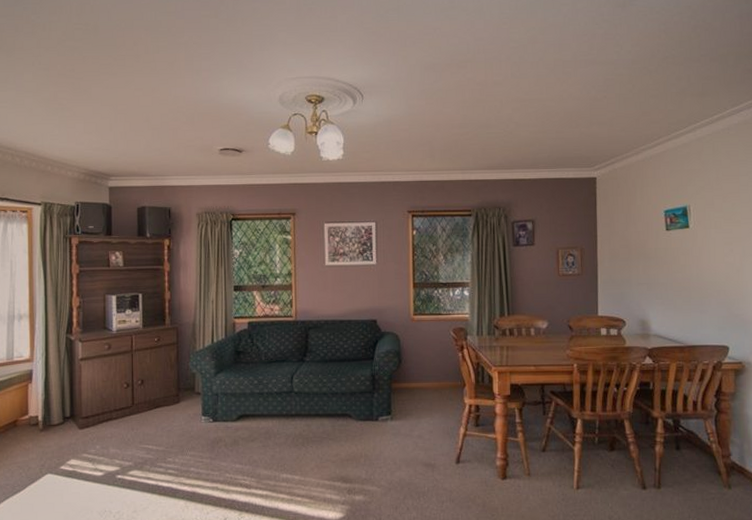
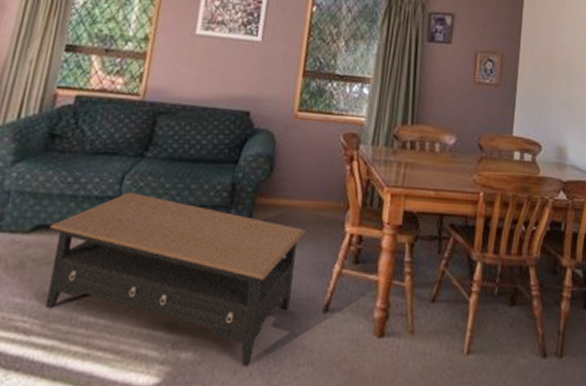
coffee table: none [249,387,433,504] -> present [44,192,306,367]

